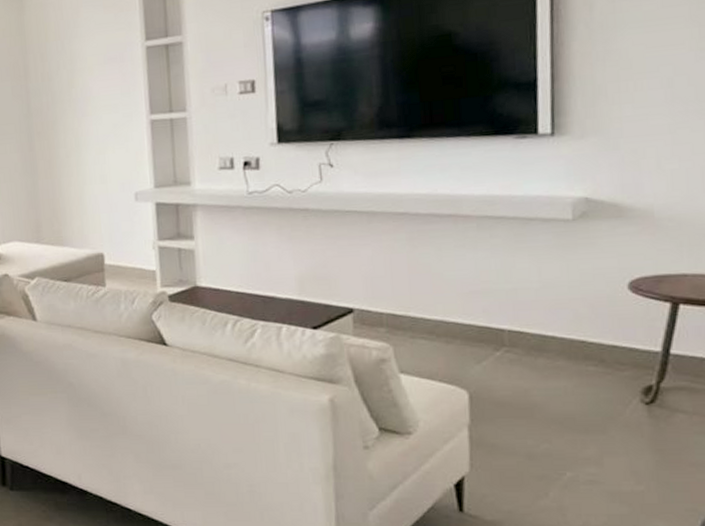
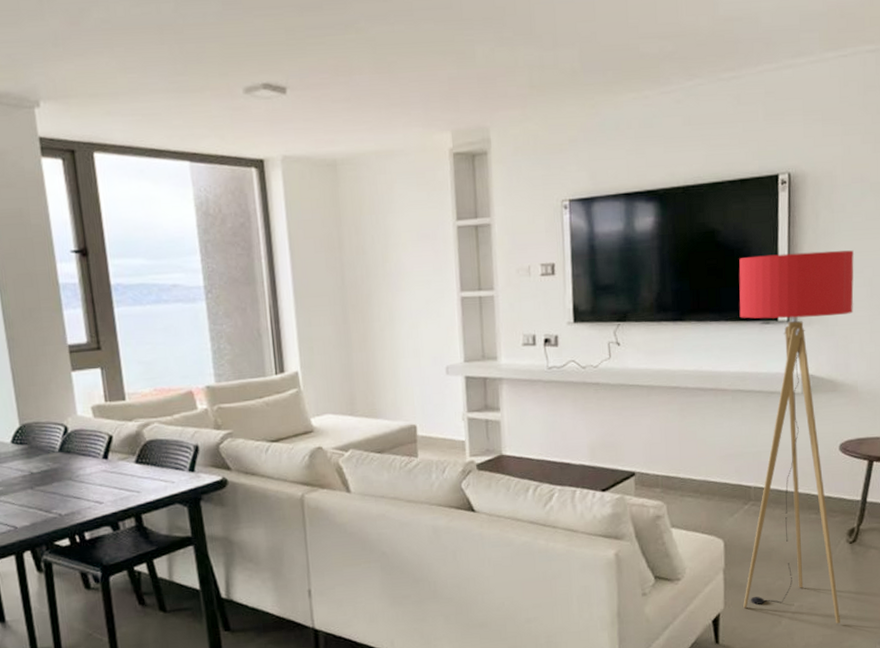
floor lamp: none [484,45,646,502] -> present [739,250,854,624]

